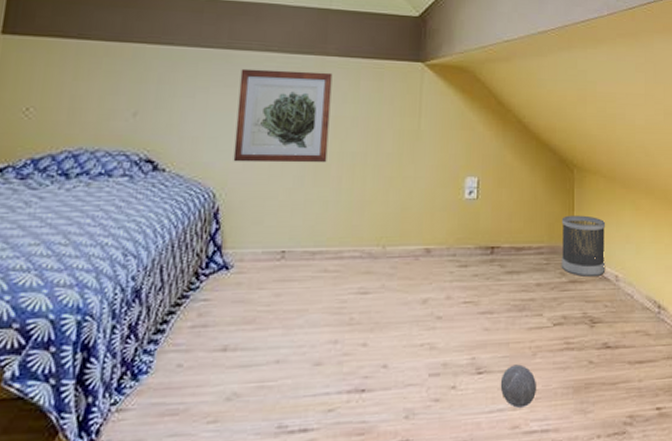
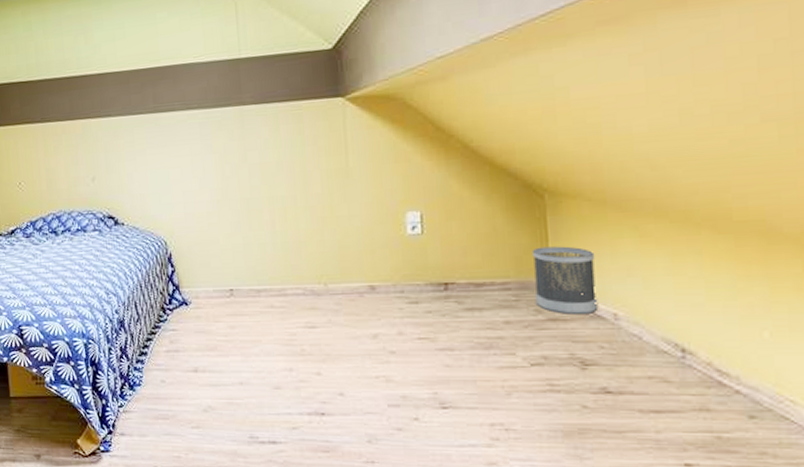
wall art: present [233,68,333,163] -> none [169,121,258,213]
ball: present [500,364,537,408] -> none [469,402,516,445]

